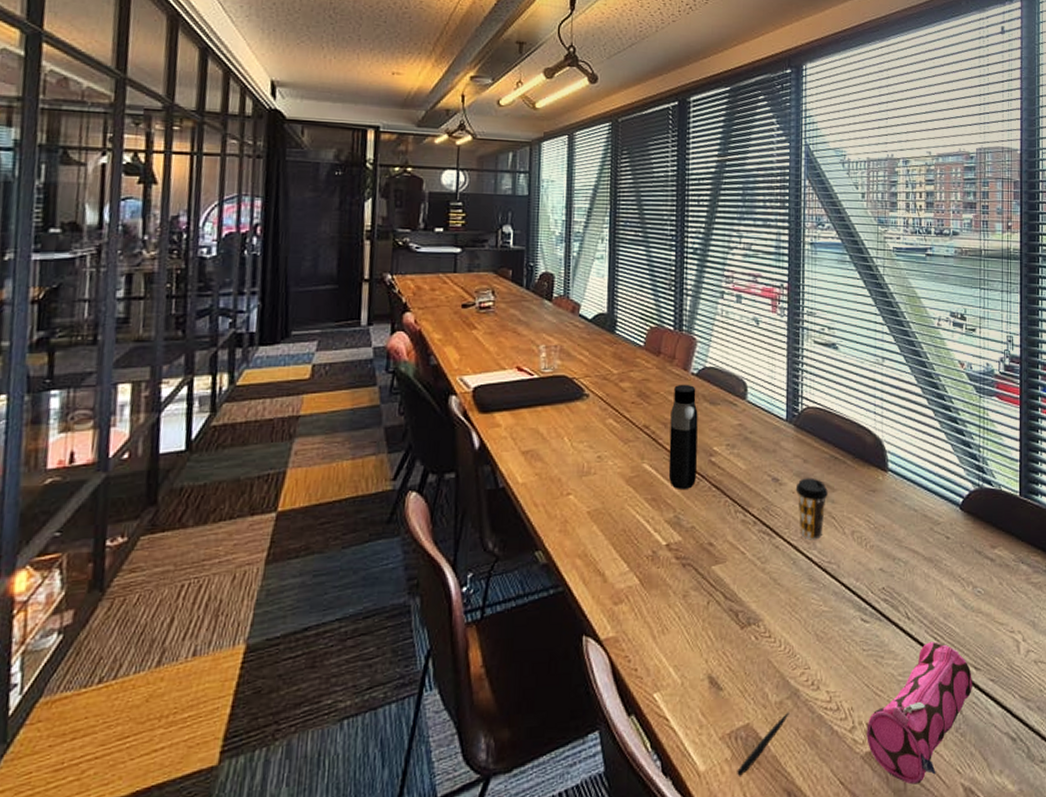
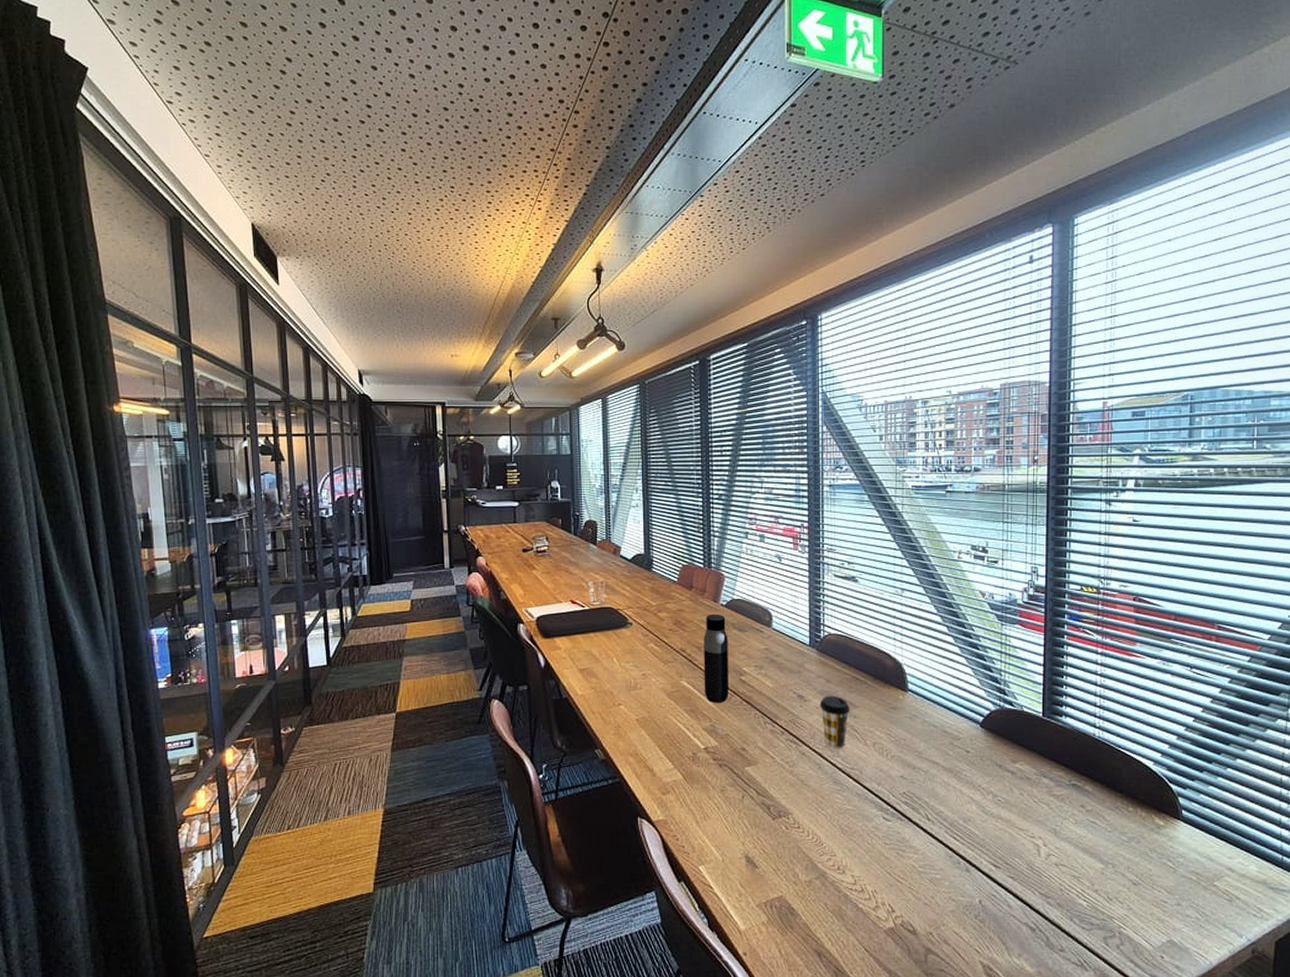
pen: present [737,712,789,778] -> none [773,889,818,938]
pencil case: present [866,641,972,785] -> none [889,841,991,958]

